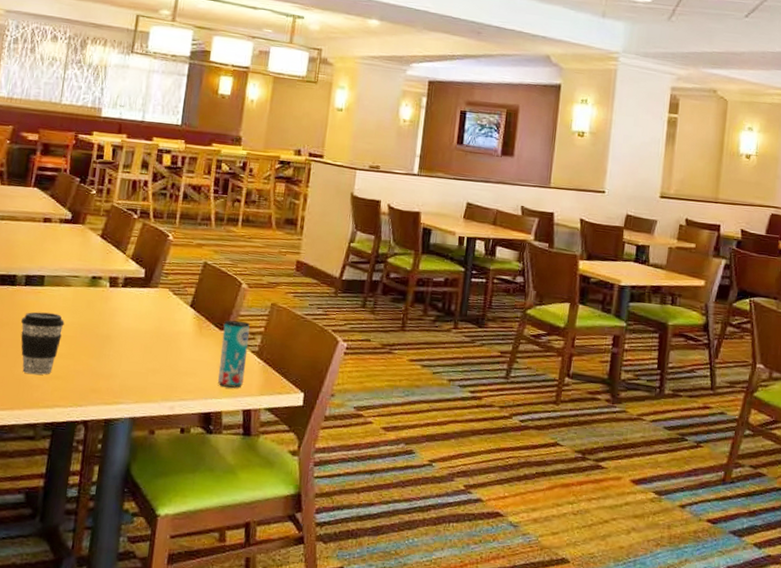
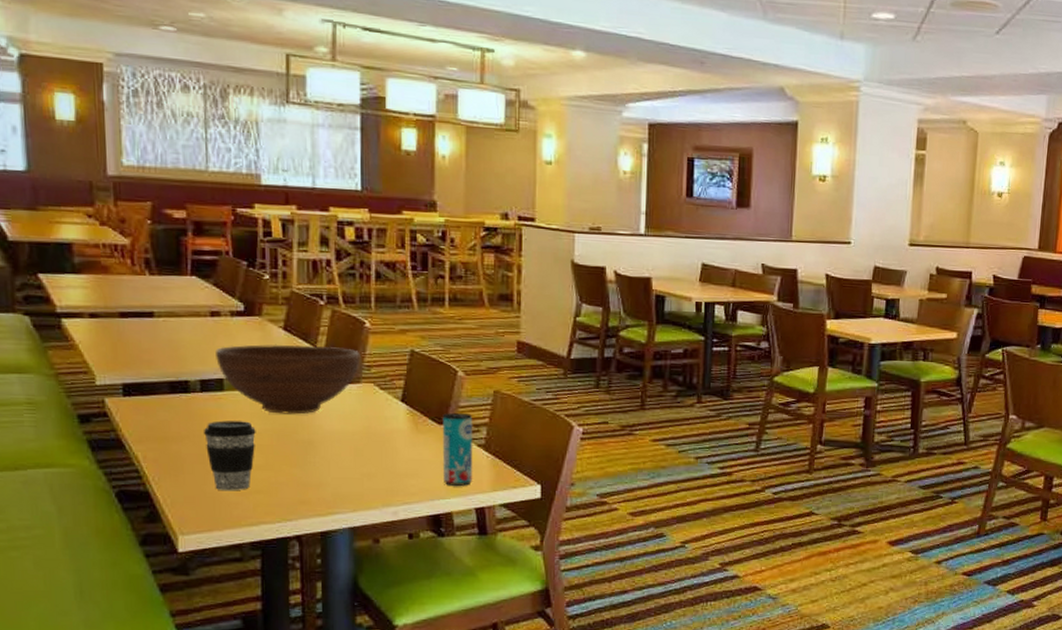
fruit bowl: none [41,247,161,312] -> present [216,344,361,415]

